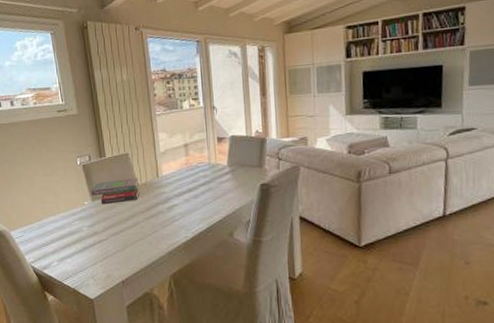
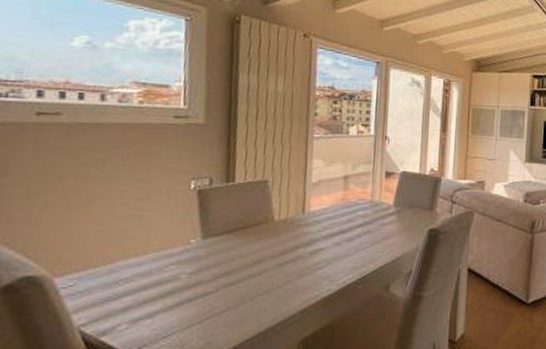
books: present [91,178,140,205] -> none [203,212,277,245]

